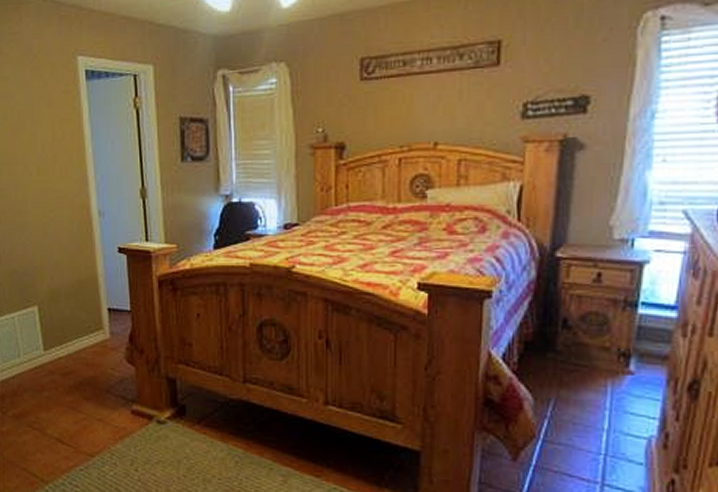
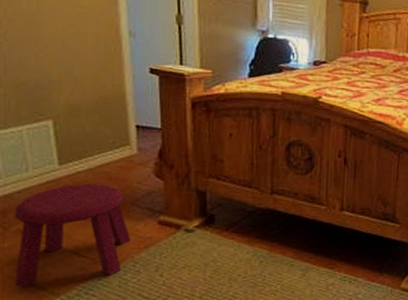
stool: none [10,369,108,473] -> present [14,183,132,288]

